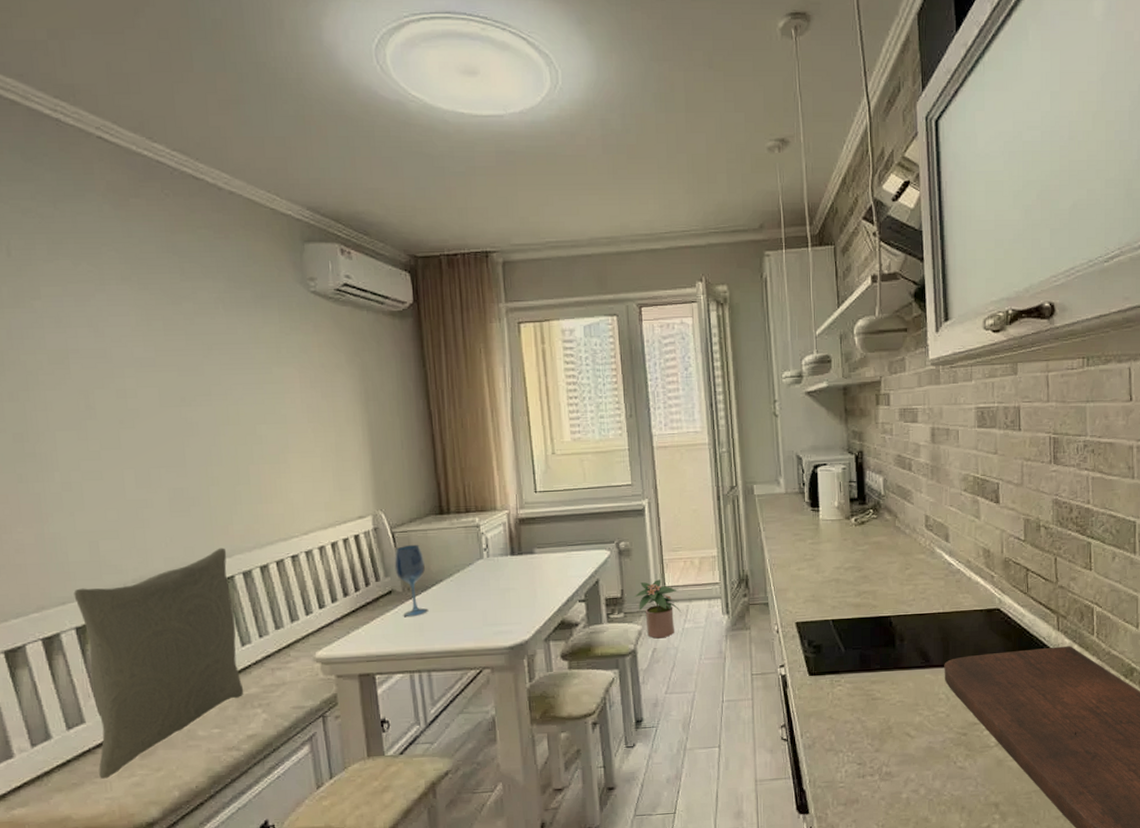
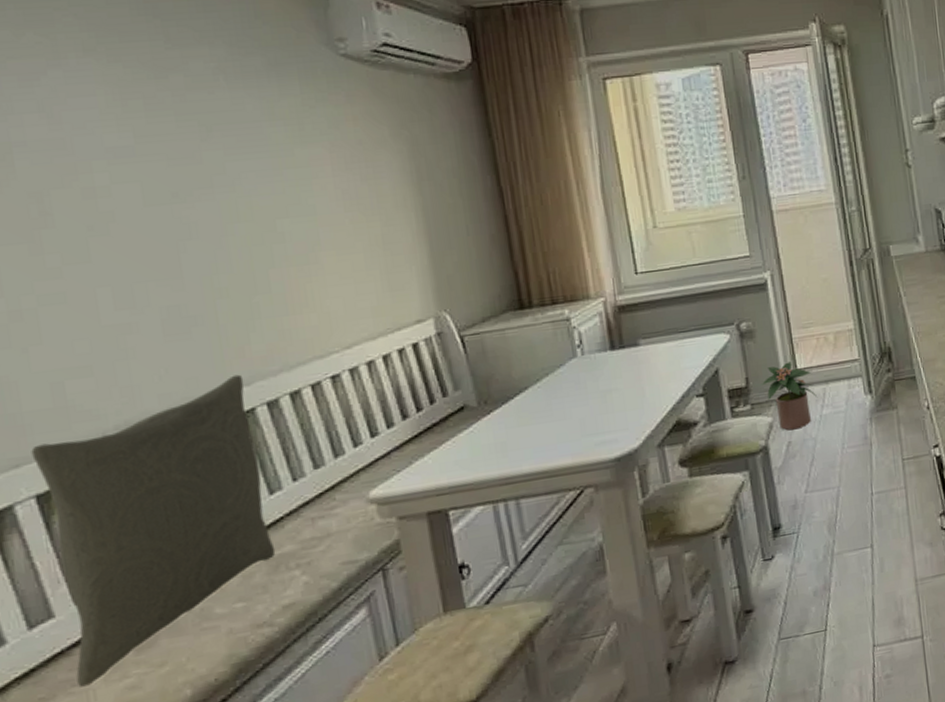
wineglass: present [394,544,429,618] -> none [465,347,513,437]

